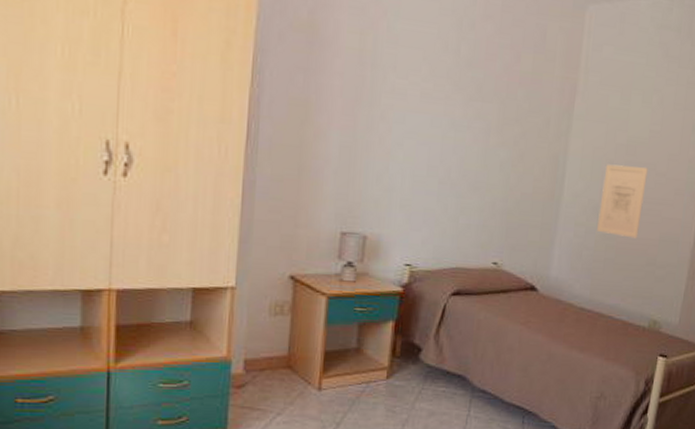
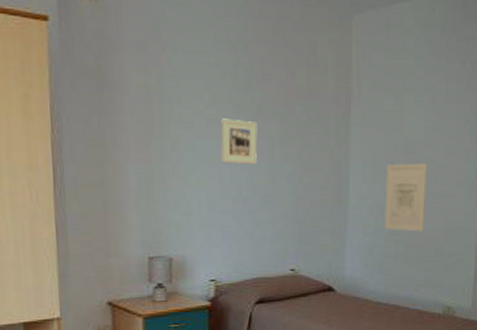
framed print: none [432,94,475,147] -> present [221,118,258,165]

